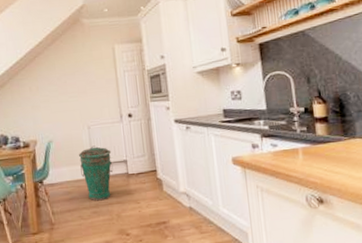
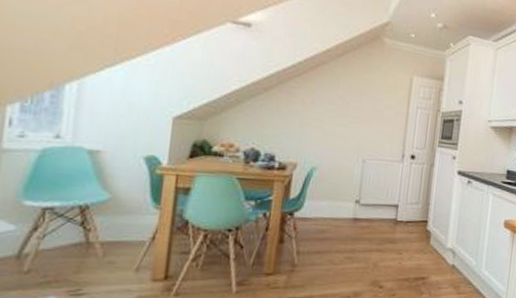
trash can: present [78,145,114,201] -> none [342,182,384,246]

